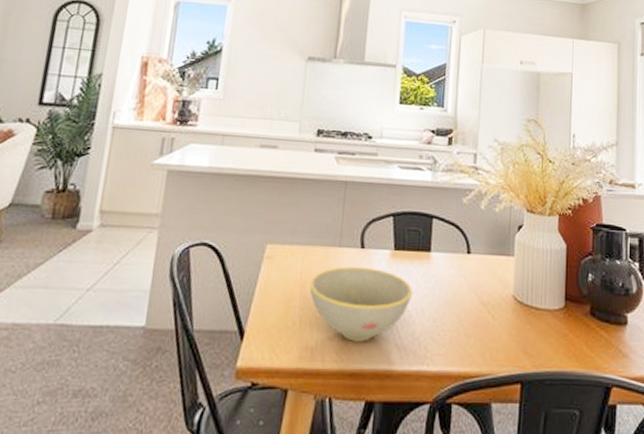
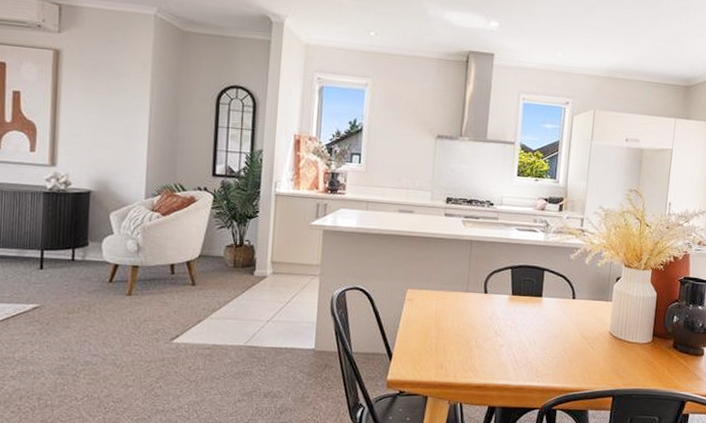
bowl: present [309,267,413,342] -> none [443,307,527,364]

